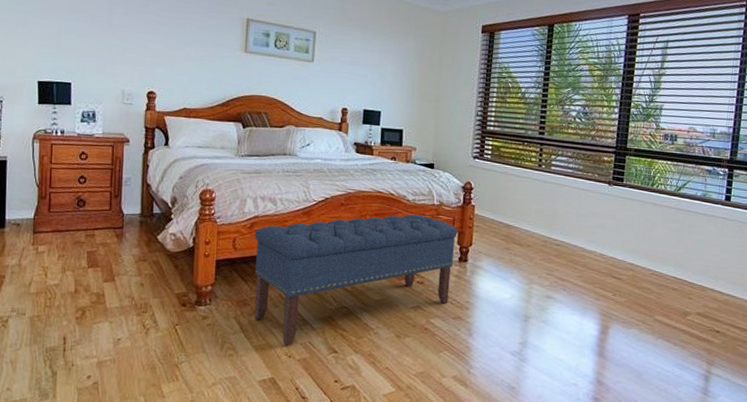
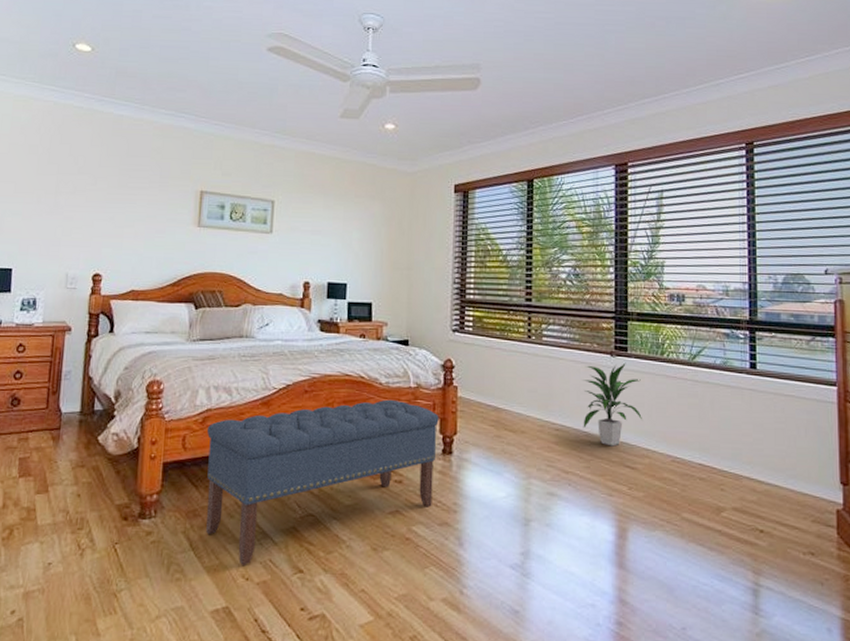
indoor plant: none [579,191,632,260] -> present [582,362,643,447]

